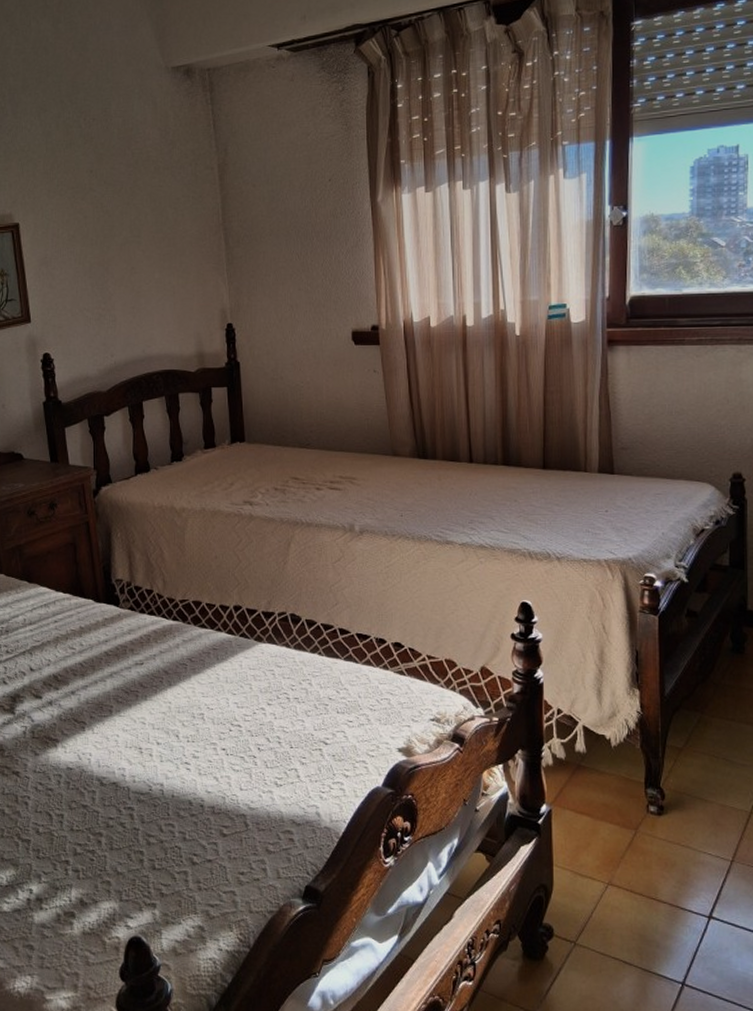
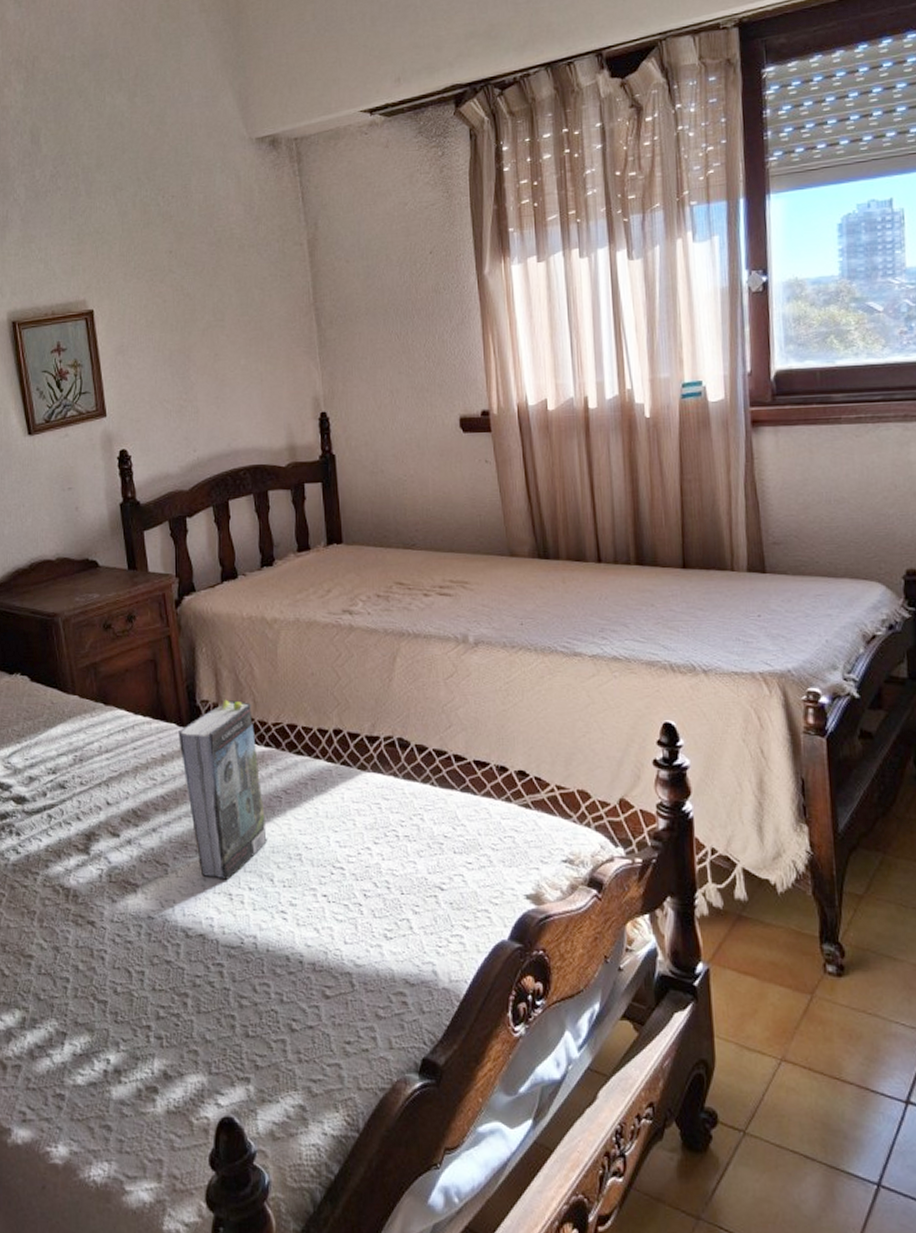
book: none [95,579,173,736] -> present [178,699,267,880]

